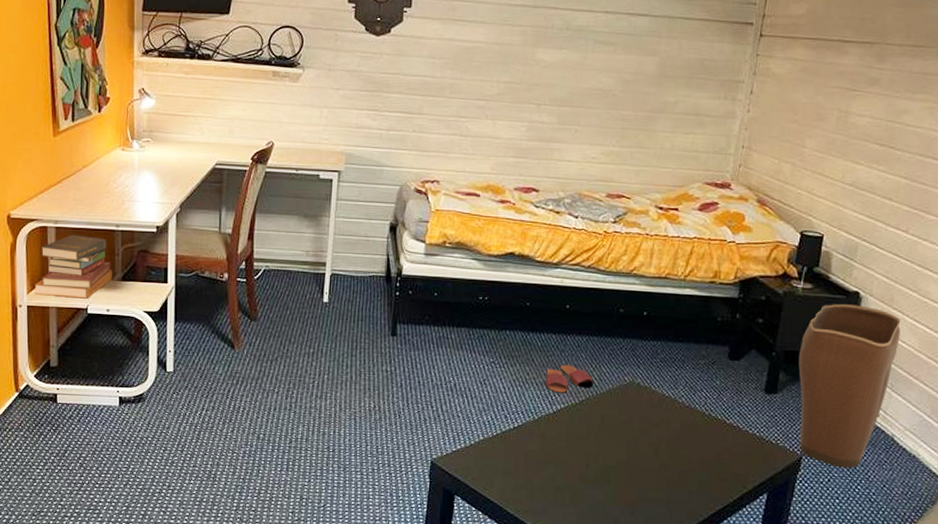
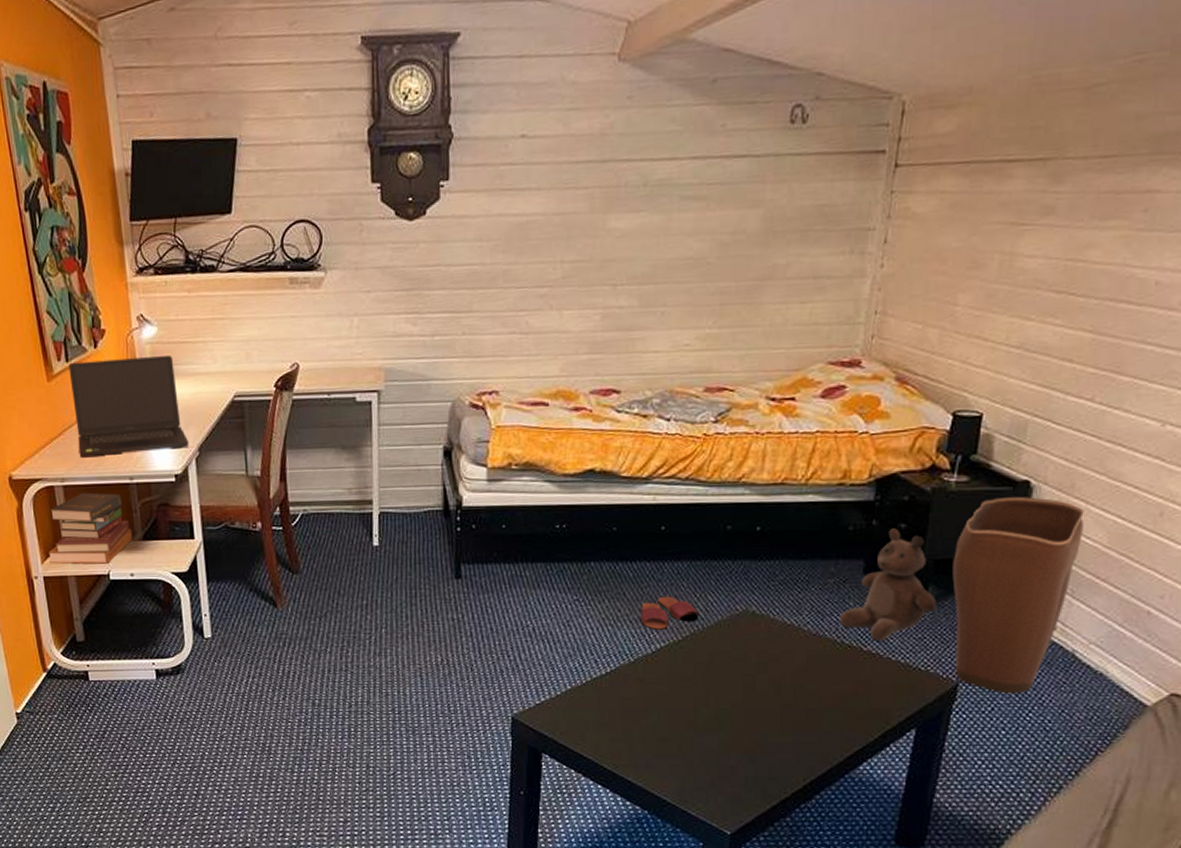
laptop: none [73,122,172,205] -> present [68,355,189,458]
stuffed animal: none [708,322,786,416] -> present [840,528,936,641]

